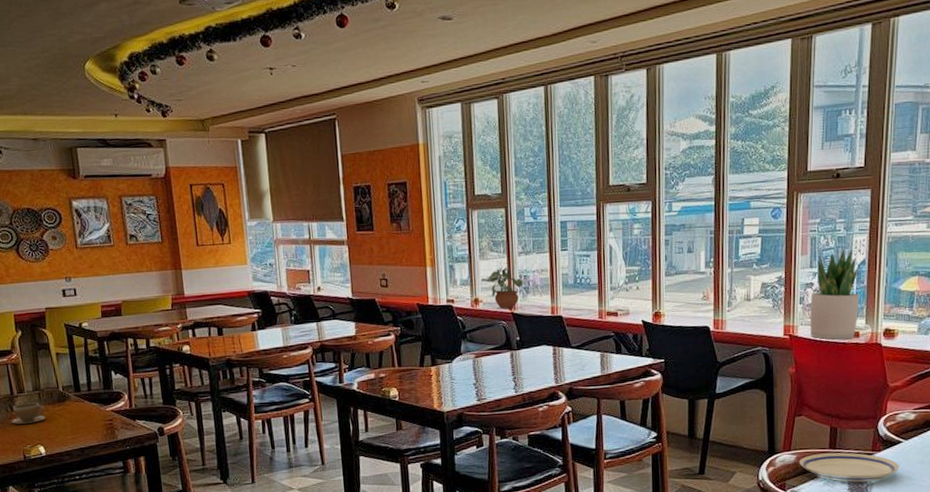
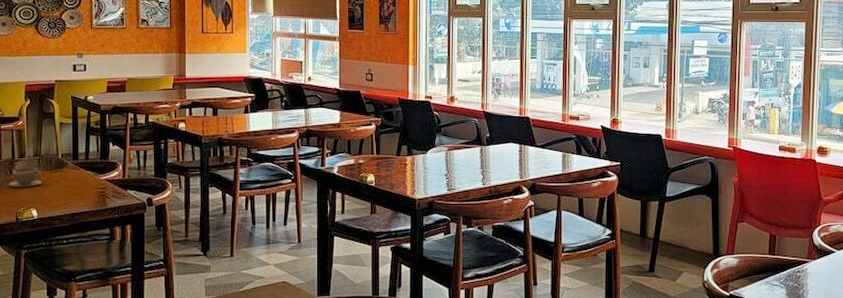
potted plant: present [487,266,523,309] -> none [463,69,495,108]
plate: present [799,452,899,483] -> none [741,258,832,288]
planter: present [809,249,860,340] -> none [751,73,796,154]

